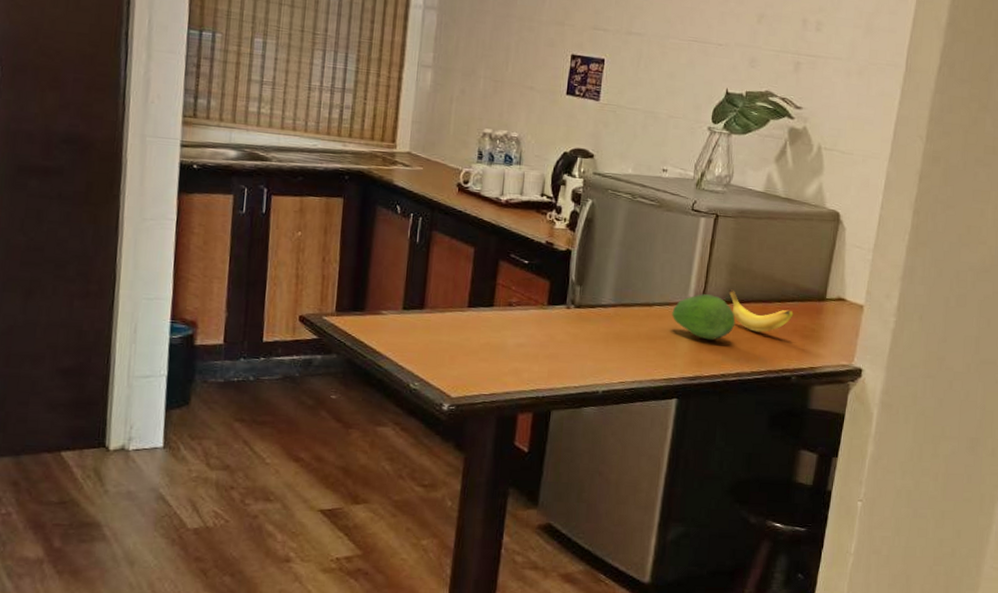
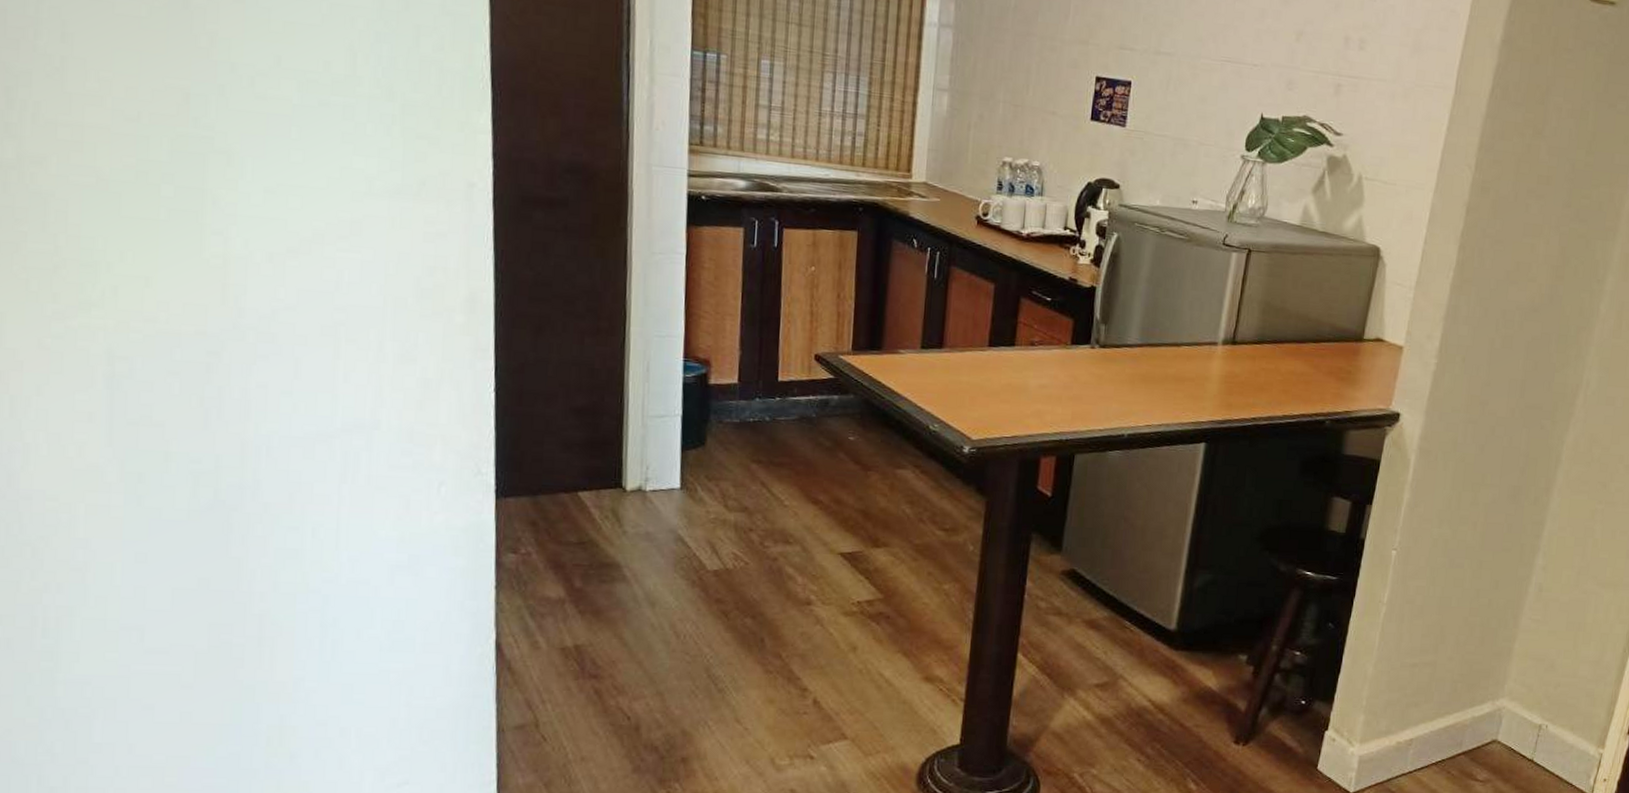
fruit: present [672,293,736,340] -> none [1201,333,1268,383]
banana: present [728,289,794,333] -> none [1260,329,1329,375]

